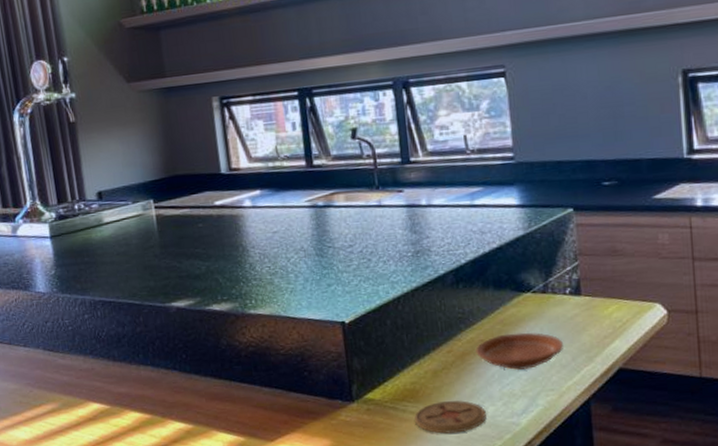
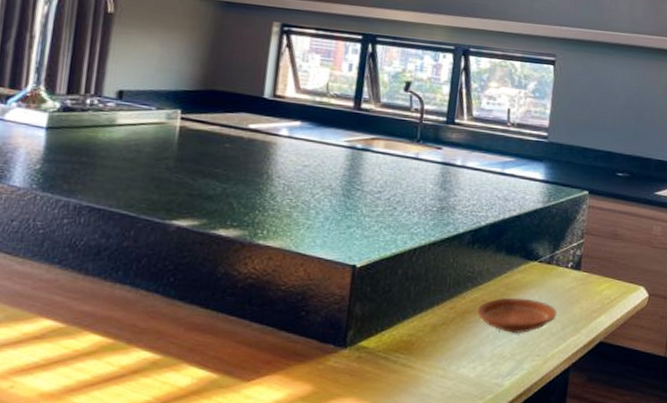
coaster: present [414,400,486,434] -> none [404,356,474,389]

